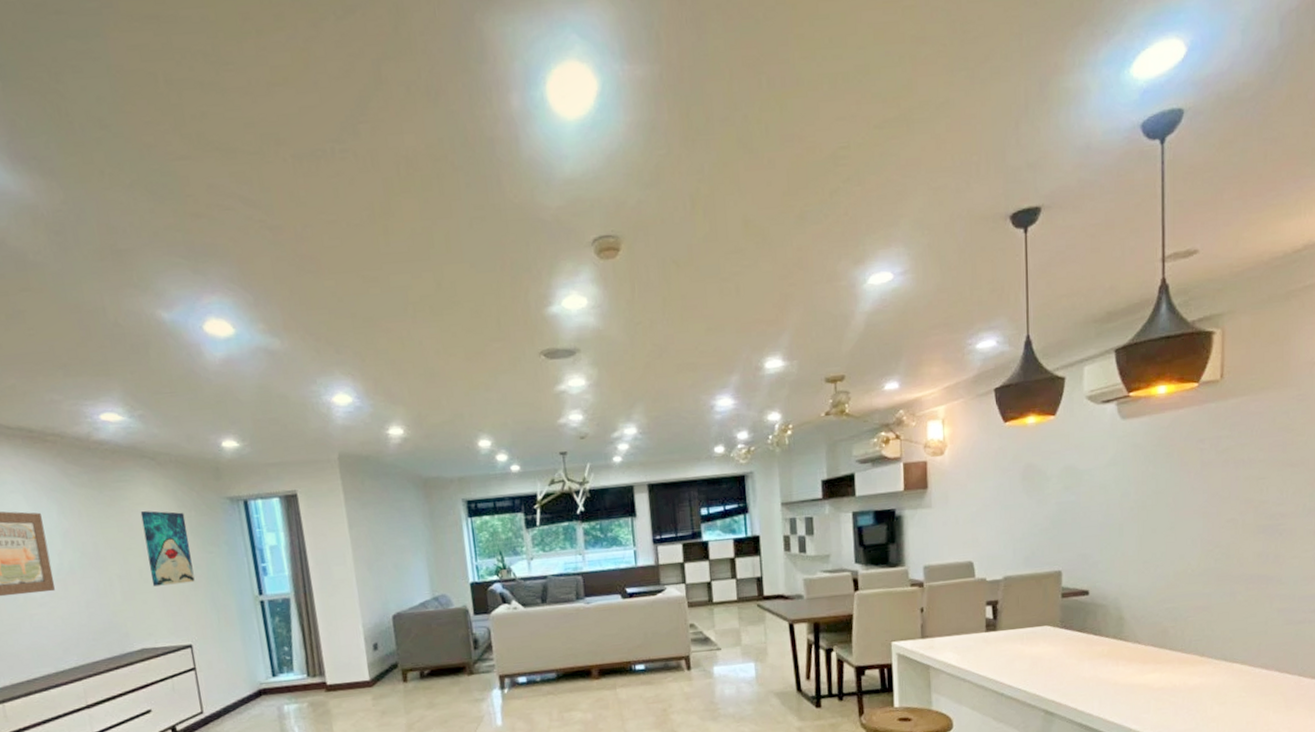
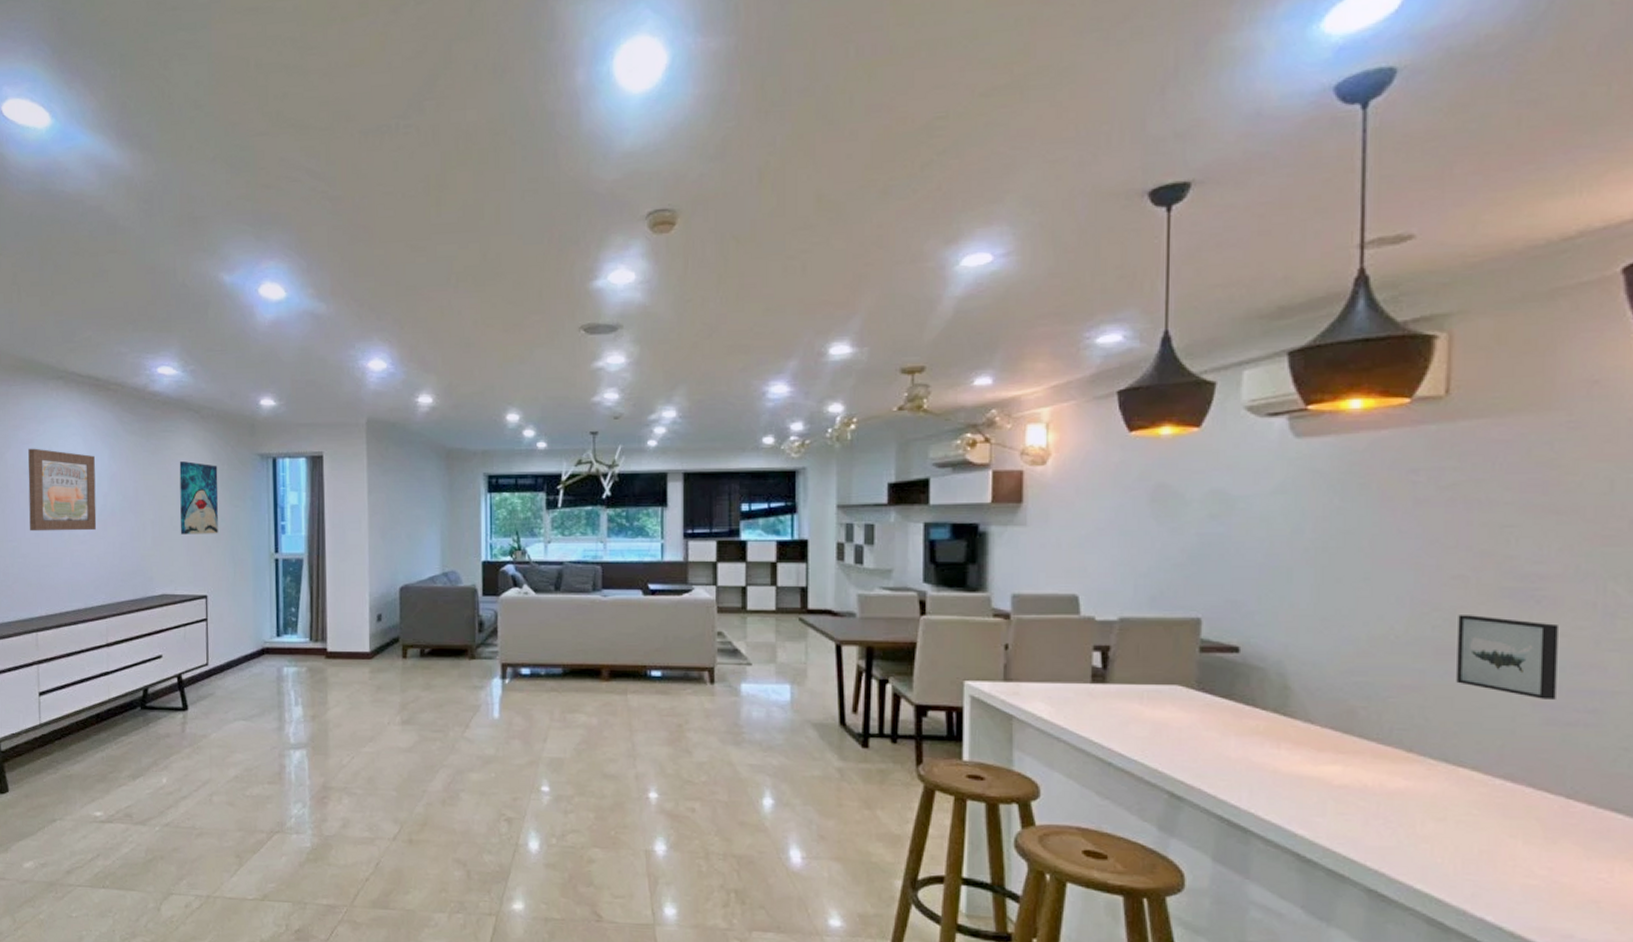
wall art: none [1231,548,1293,606] -> present [1456,615,1558,700]

